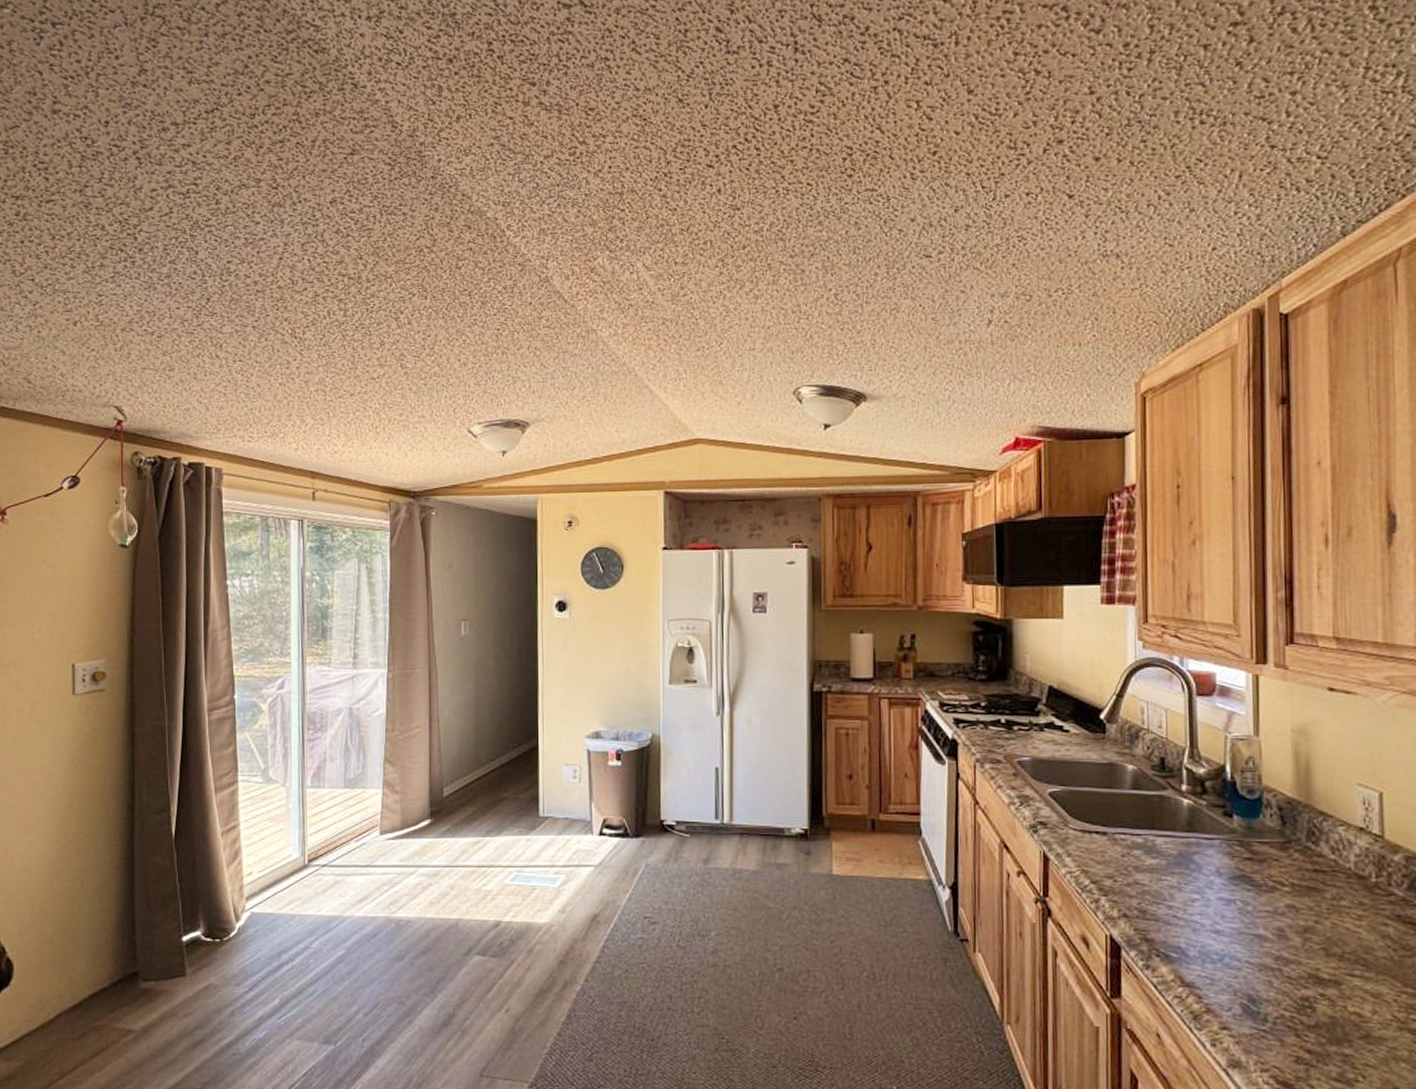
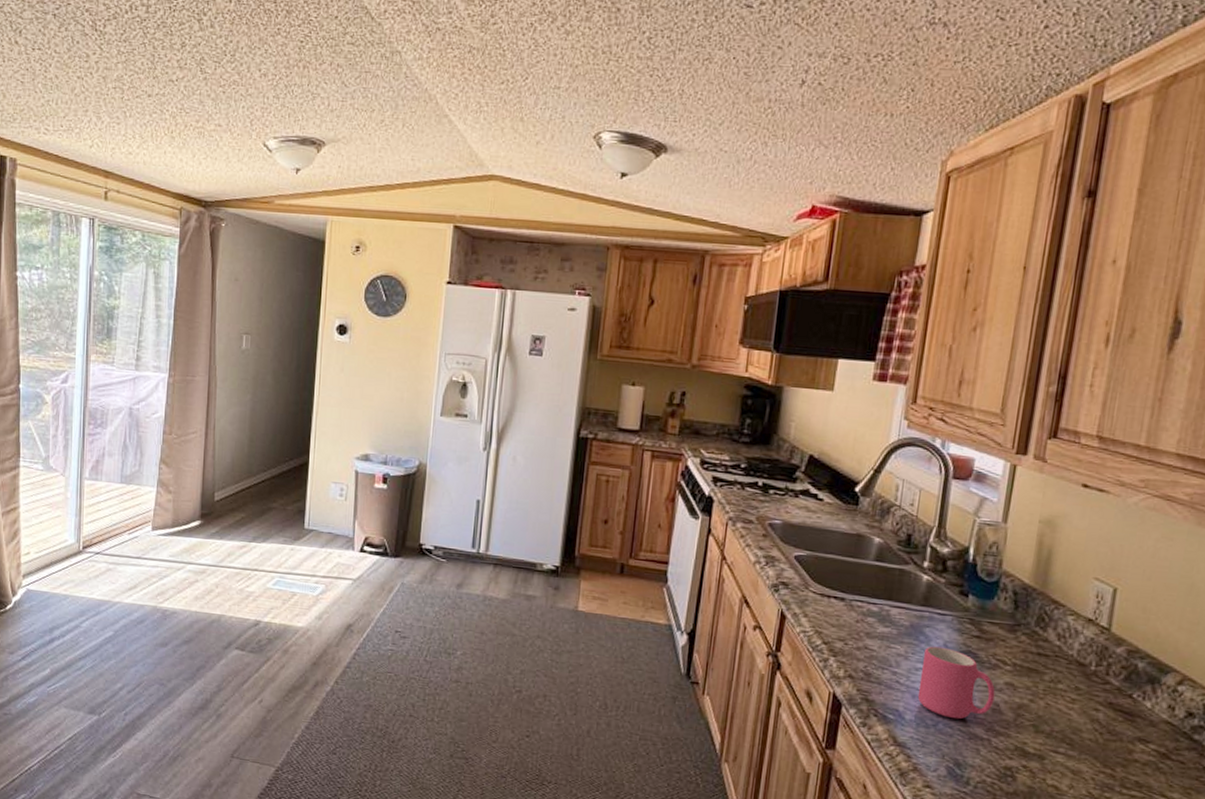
mug: none [1197,874,1278,951] -> present [917,646,996,719]

